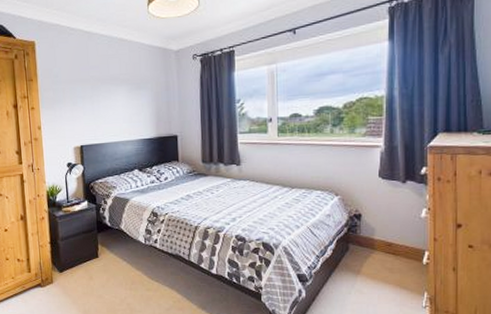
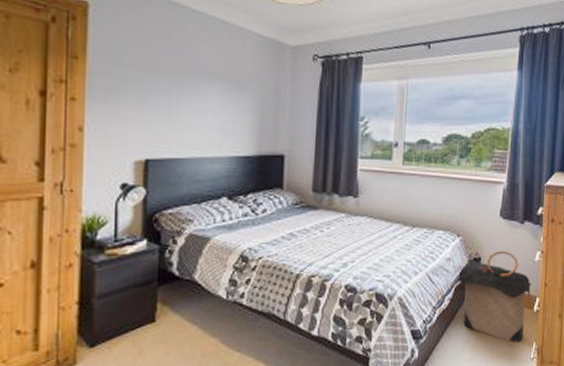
laundry hamper: none [338,208,419,291] -> present [456,251,532,343]

